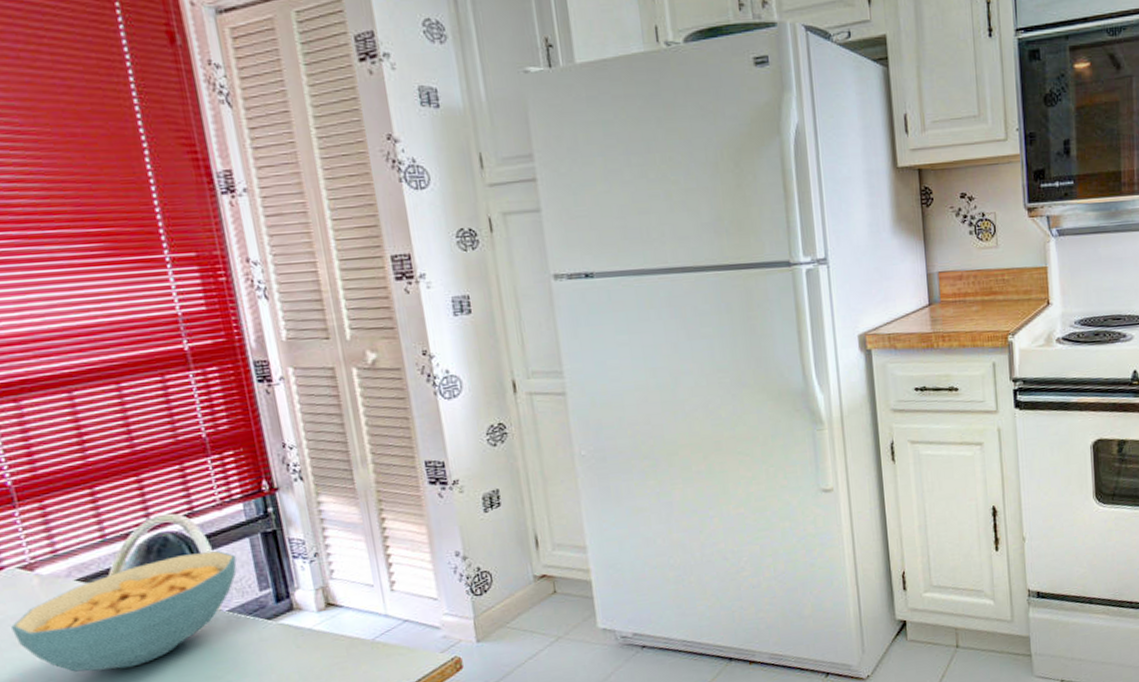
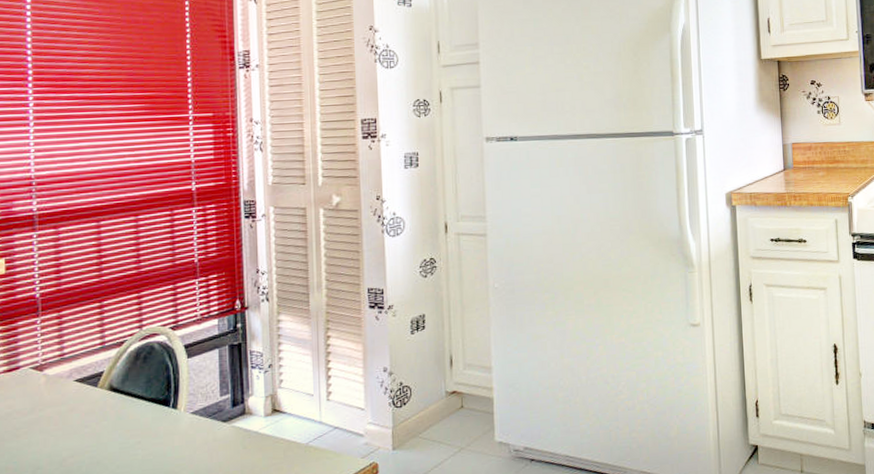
cereal bowl: present [11,551,237,672] -> none [16,359,205,463]

